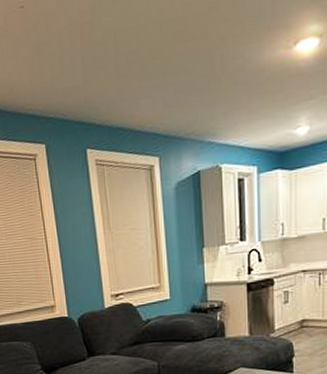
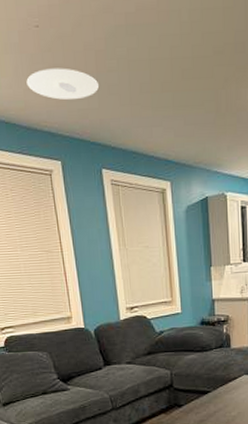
ceiling light: none [11,46,84,81] -> present [26,68,100,101]

